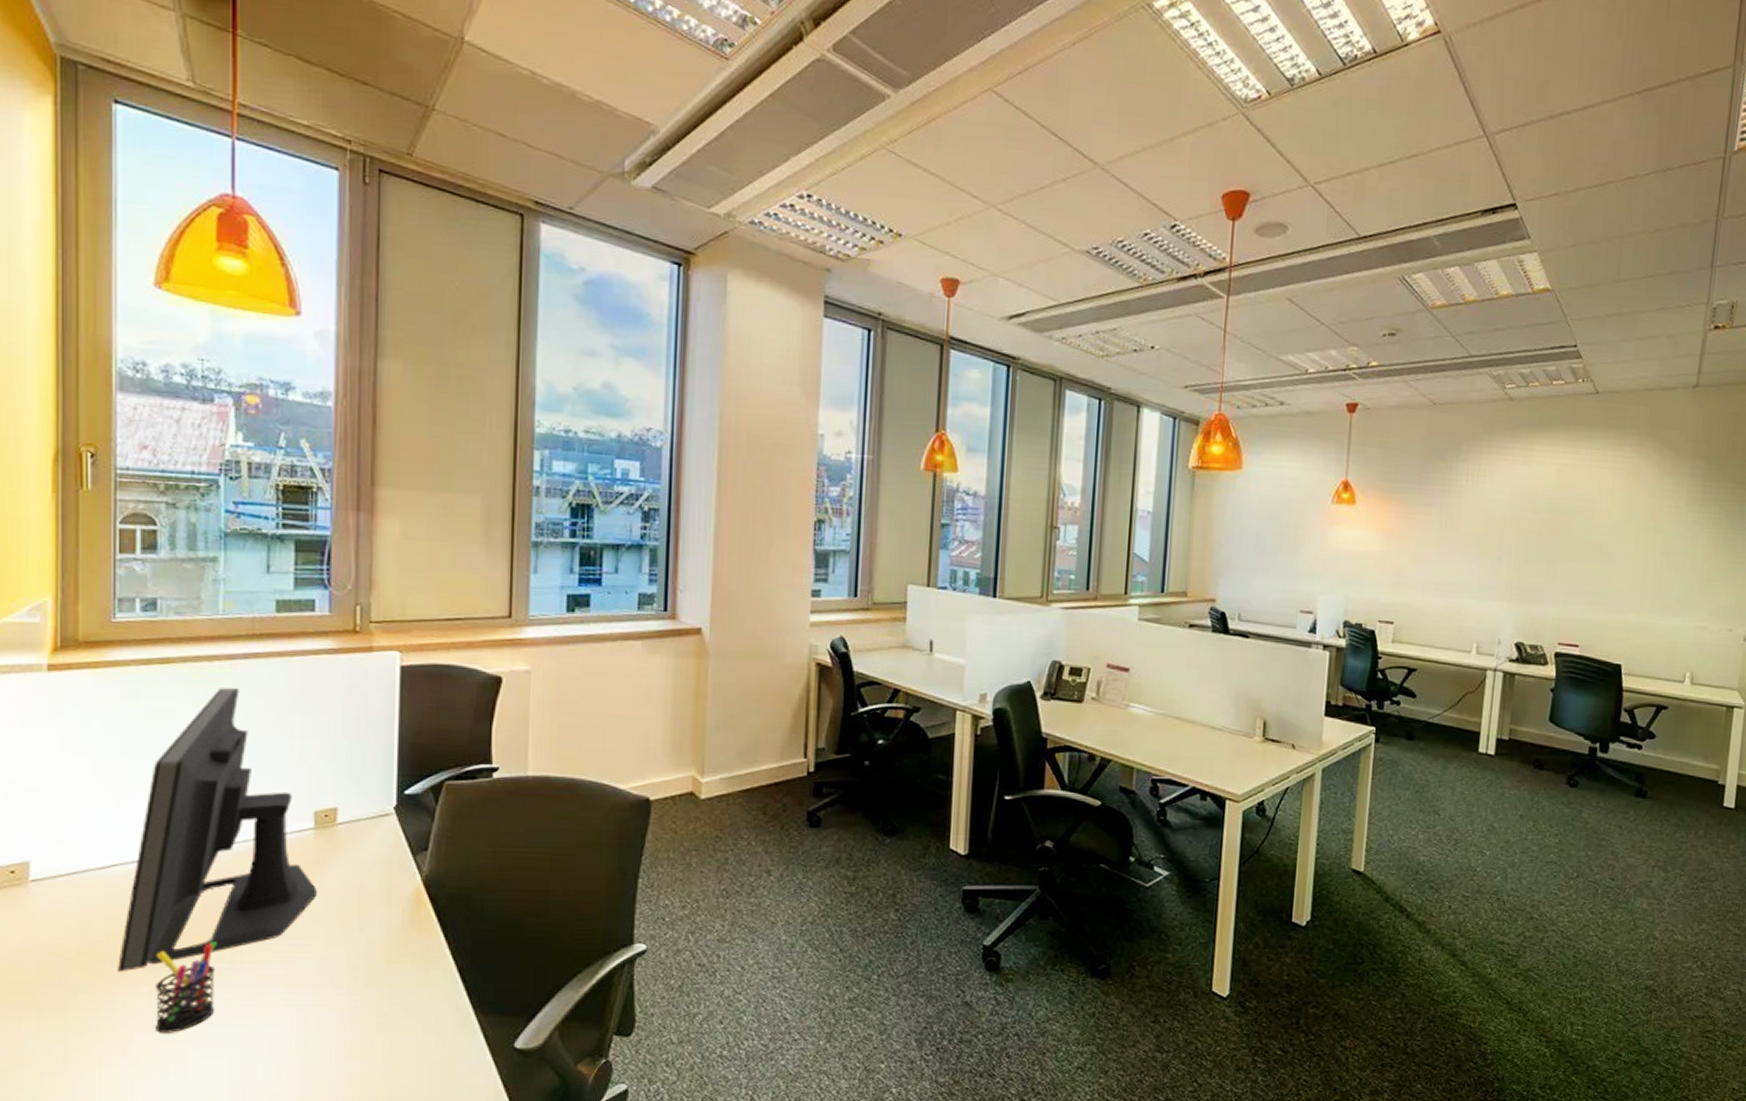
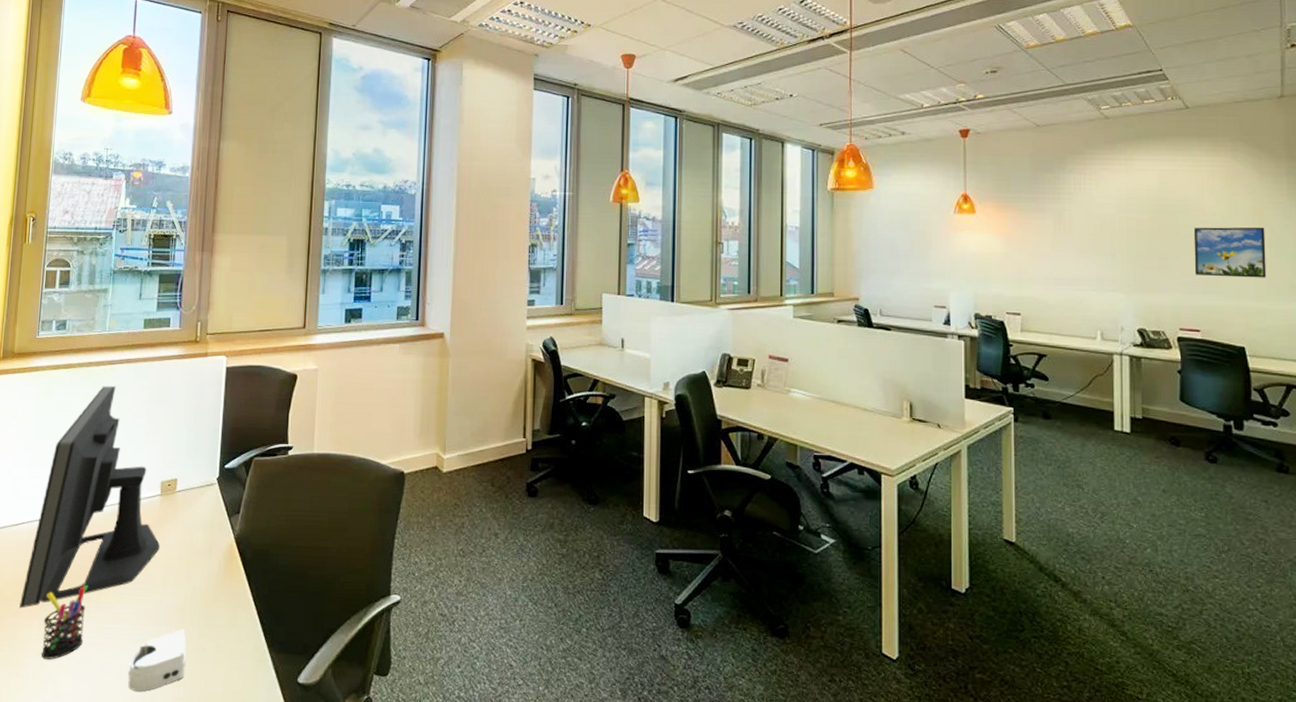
computer mouse: none [281,990,362,1066] -> present [127,628,186,692]
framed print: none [1581,531,1659,590] -> present [1193,227,1267,278]

